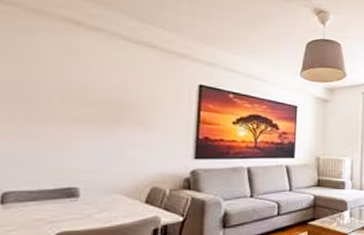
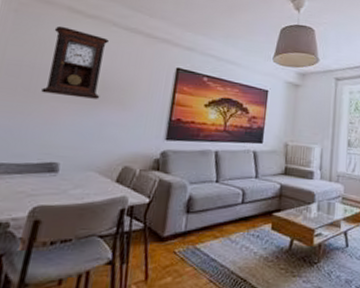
pendulum clock: none [46,39,118,120] -> present [41,25,109,99]

